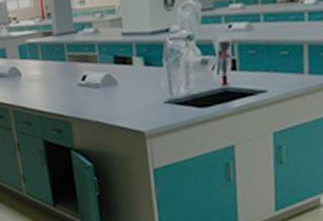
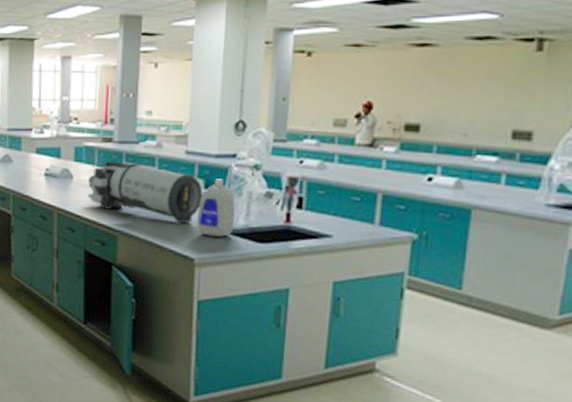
laboratory equipment: none [35,51,144,102] -> present [88,161,203,224]
bottle: none [141,54,176,110] -> present [196,179,235,238]

